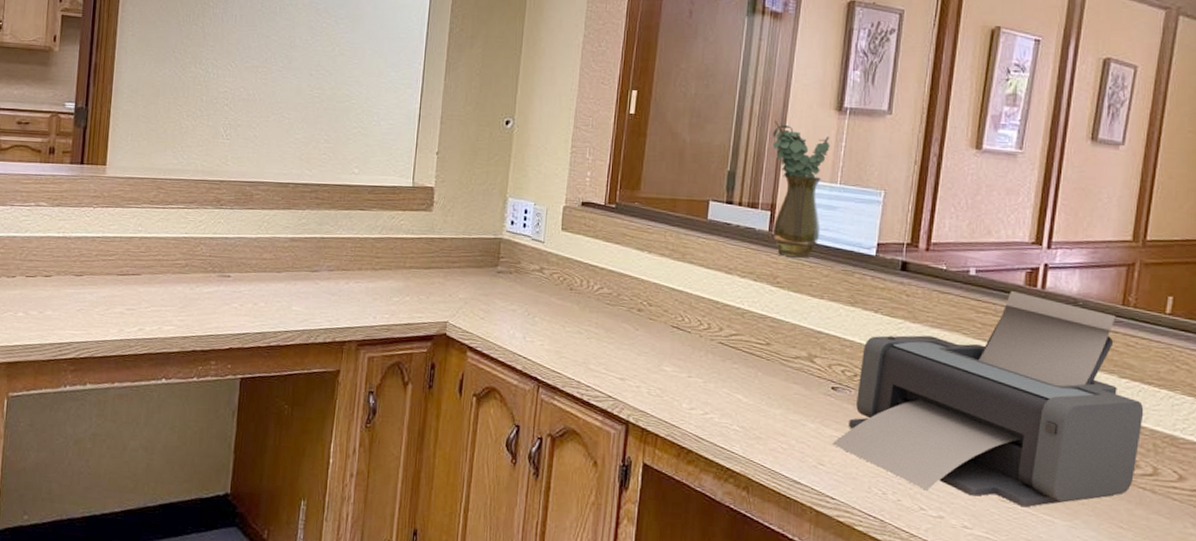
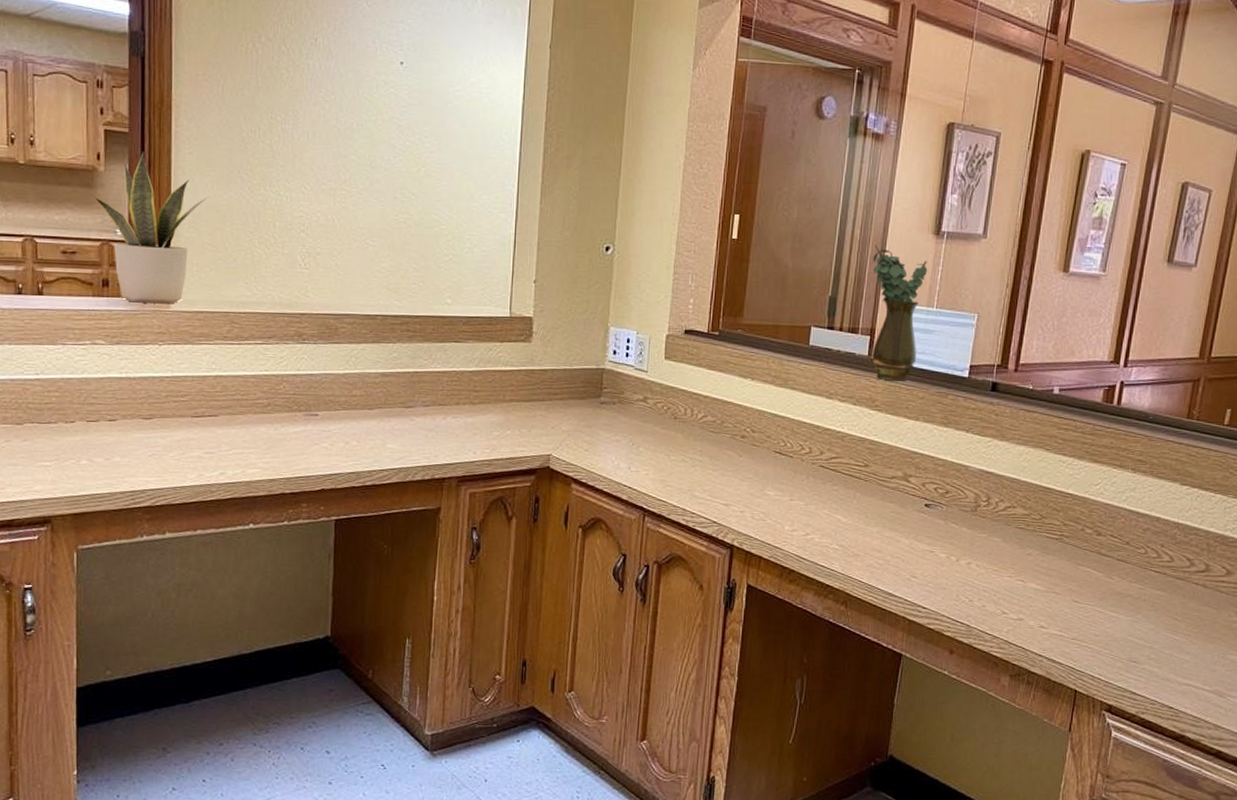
potted plant: none [46,34,147,170] -> present [91,151,210,304]
printer: present [832,290,1144,507] -> none [924,407,1201,605]

